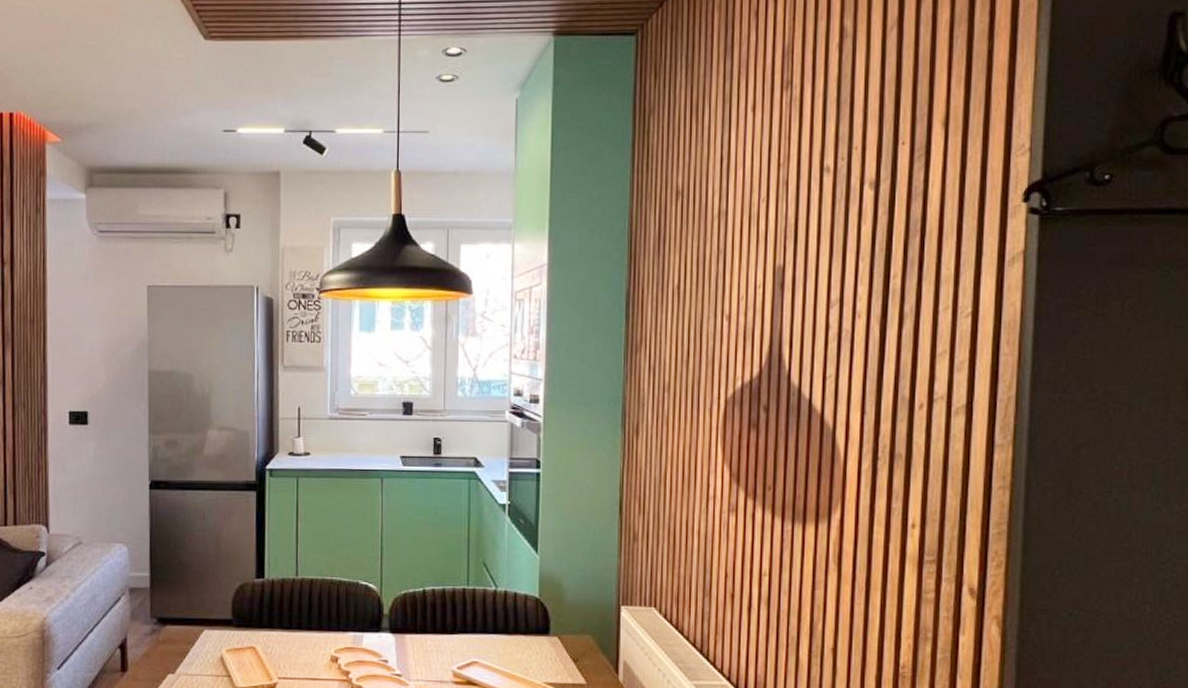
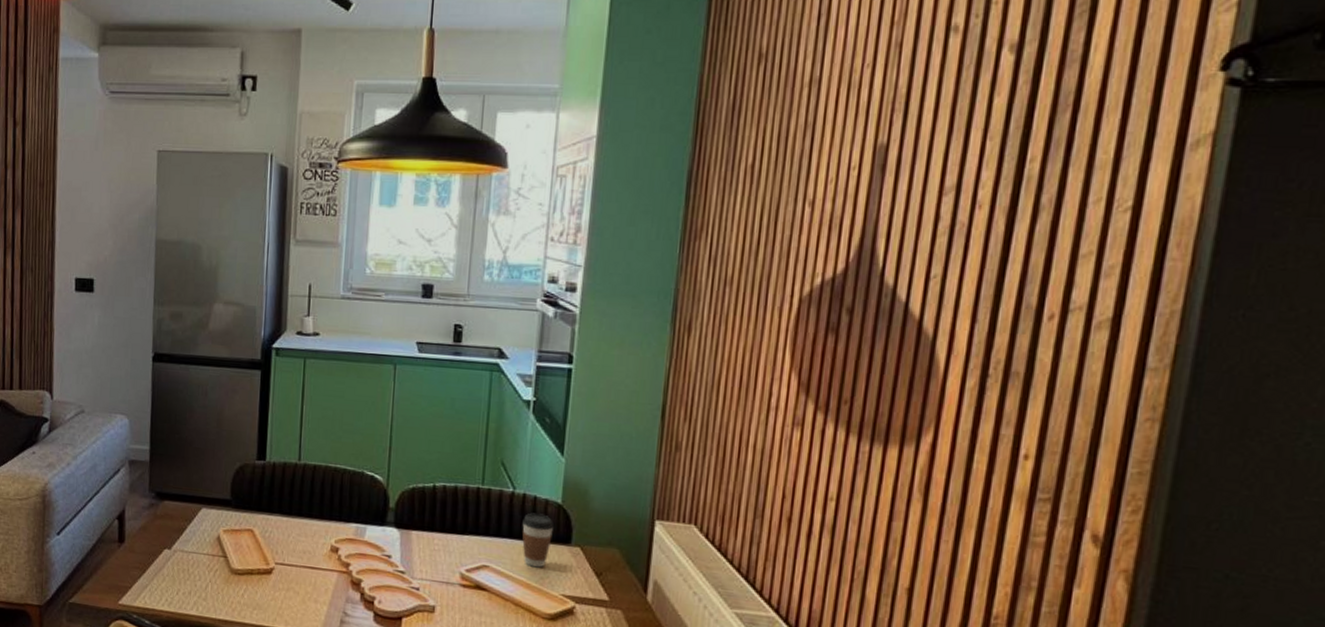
coffee cup: none [505,608,534,659] -> present [522,513,555,568]

